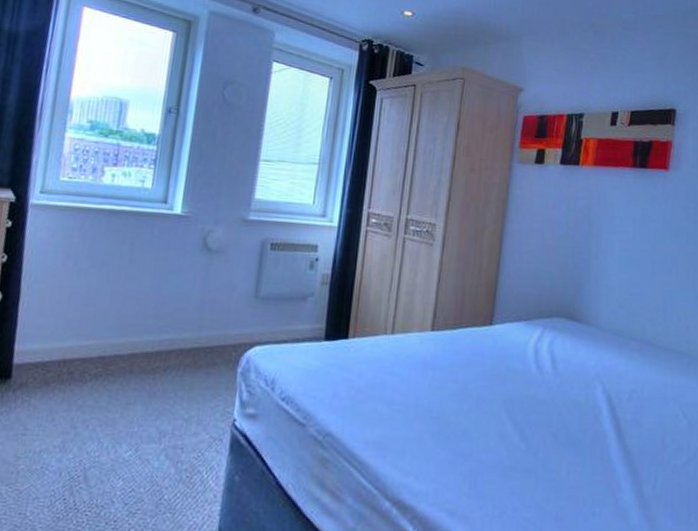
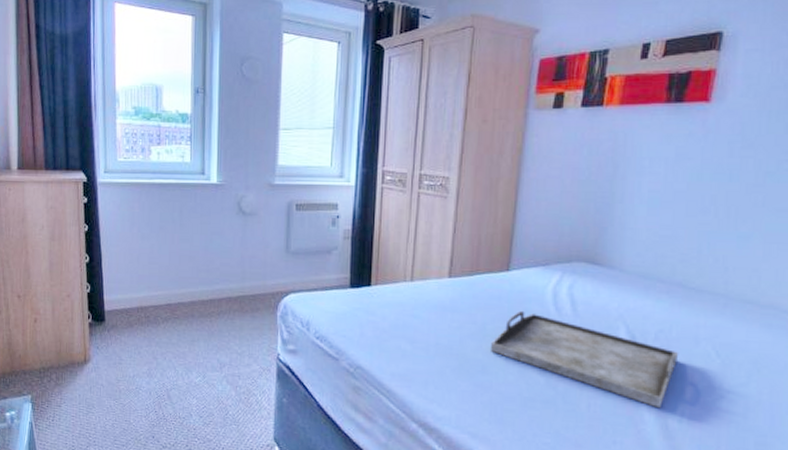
serving tray: none [471,368,651,473] -> present [490,310,679,408]

